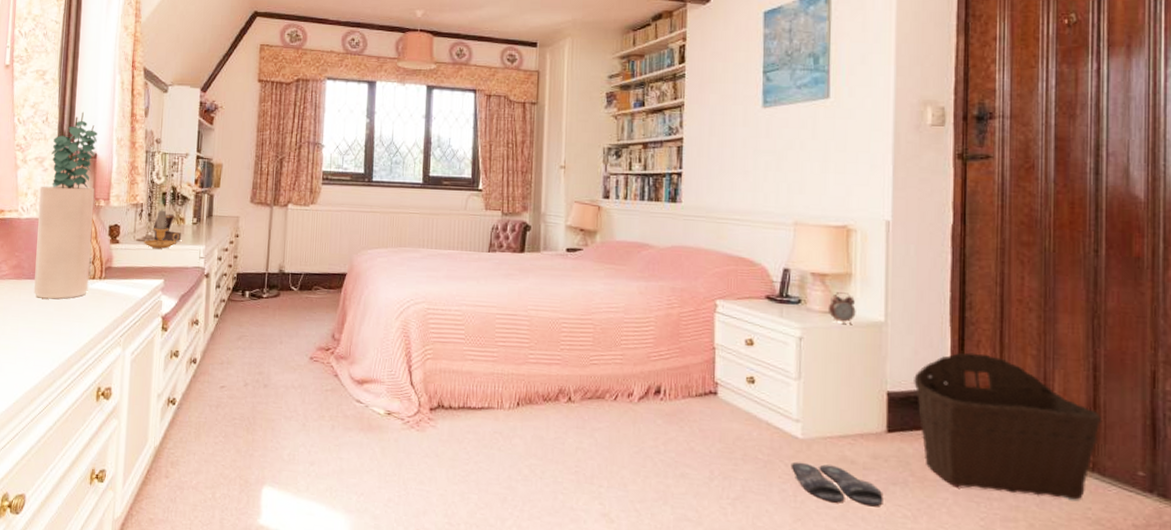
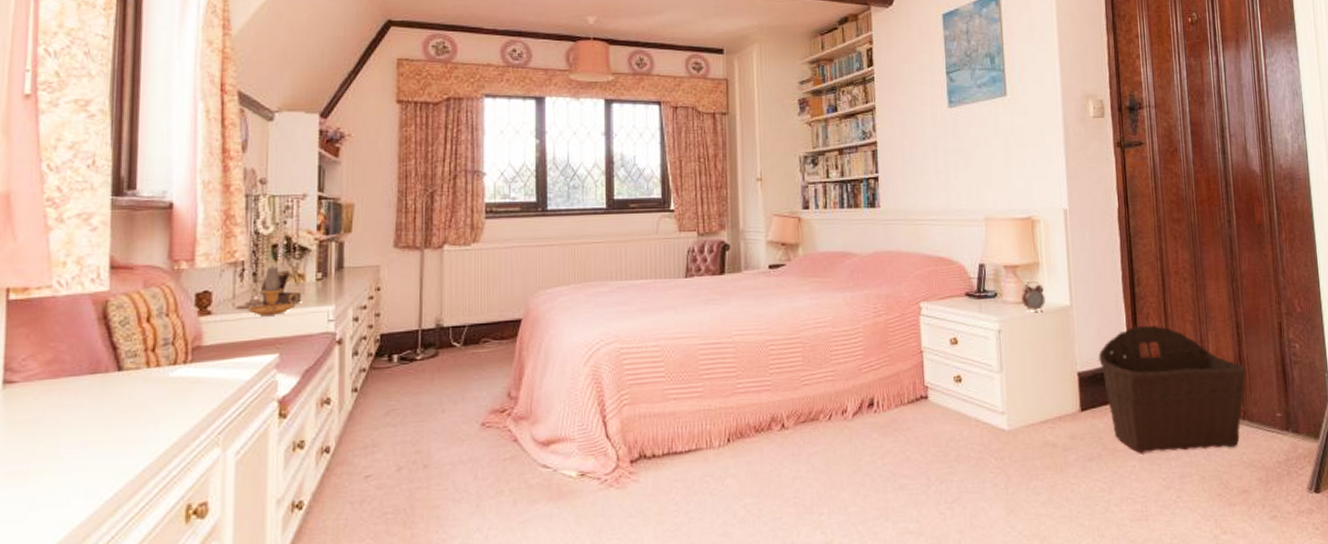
vase: present [34,112,98,299] -> none [81,151,173,400]
slippers: present [790,461,883,507] -> none [1000,451,1083,489]

